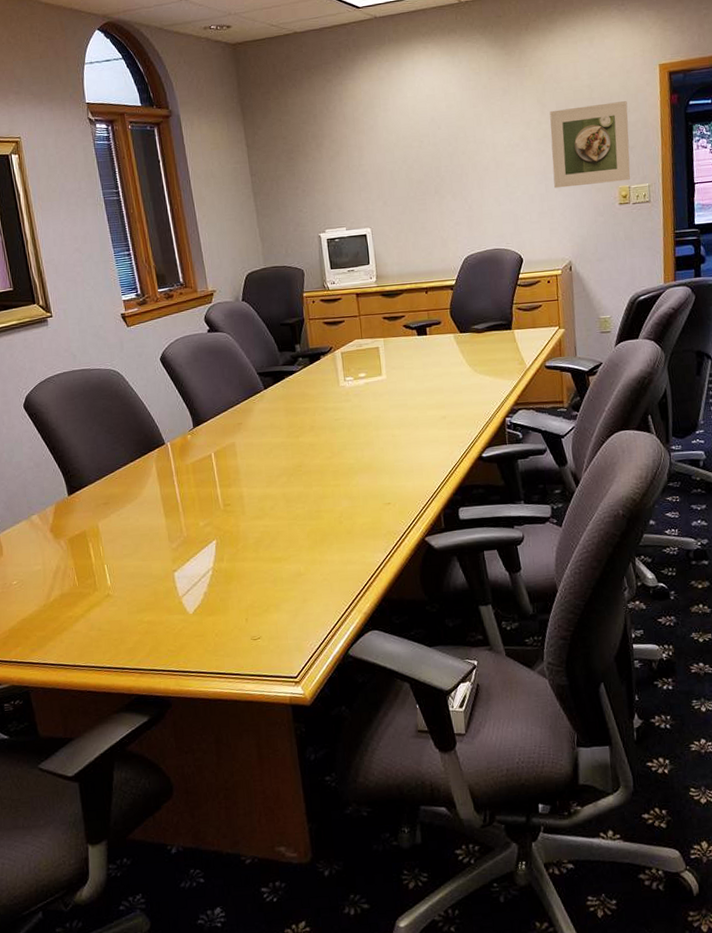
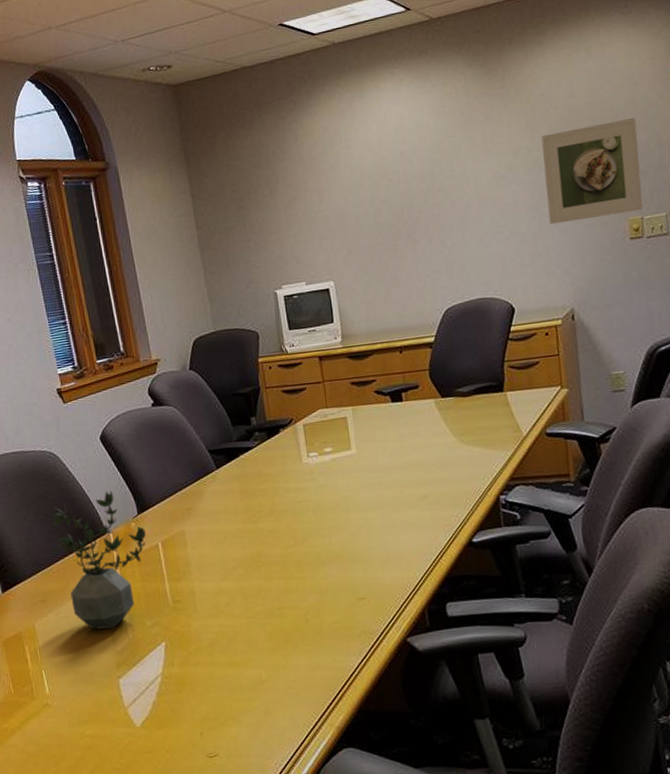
potted plant: none [113,406,200,529] -> present [50,490,146,630]

